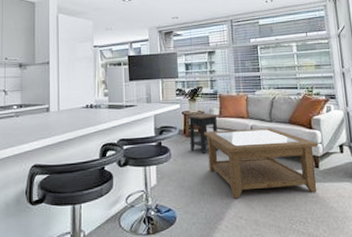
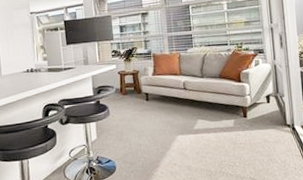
side table: present [186,113,220,153] -> none [122,71,154,109]
coffee table: present [203,128,318,199] -> none [138,83,246,148]

